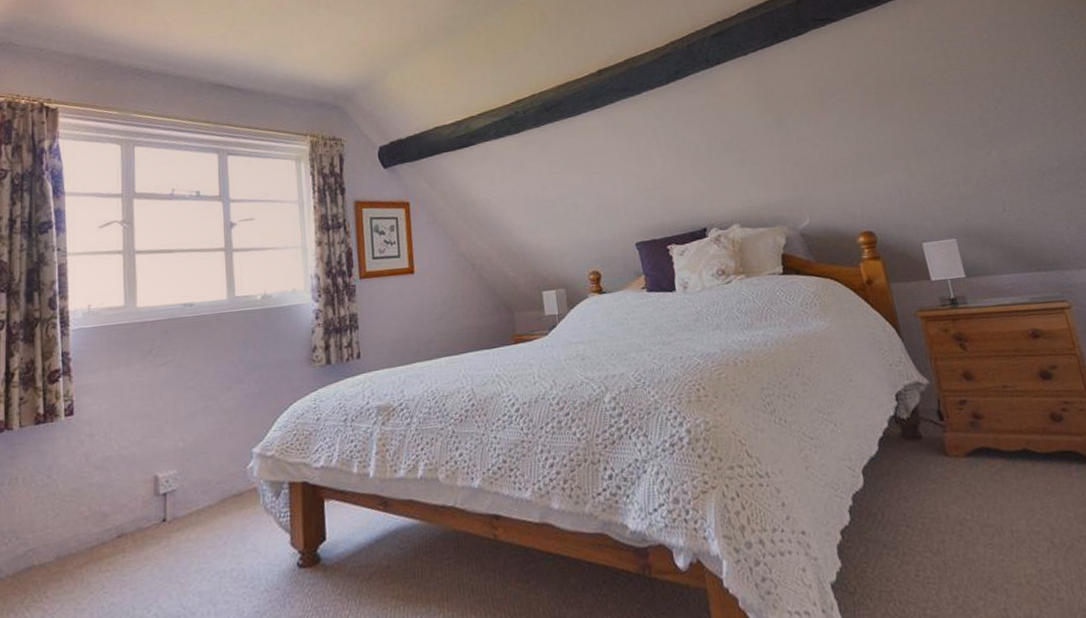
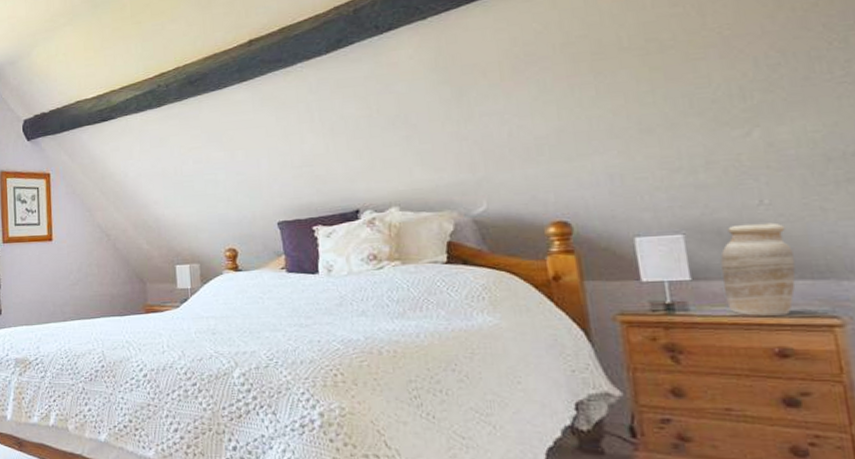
vase: none [983,225,1036,306] -> present [720,222,796,318]

